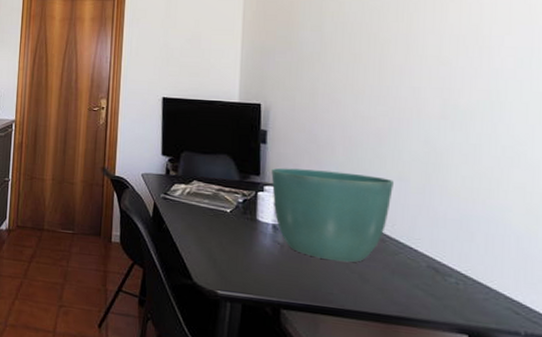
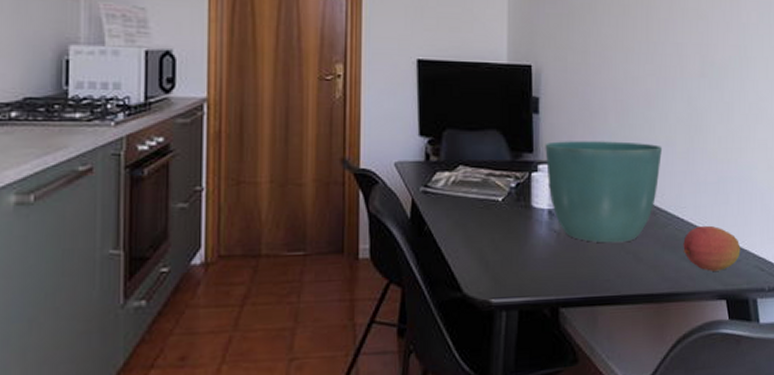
fruit: none [416,258,488,306] -> present [683,225,741,271]

